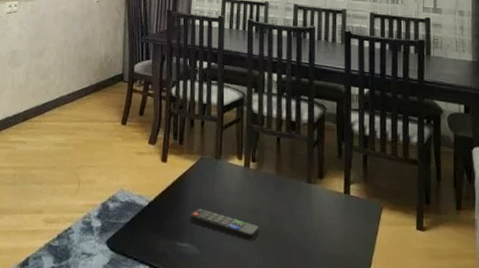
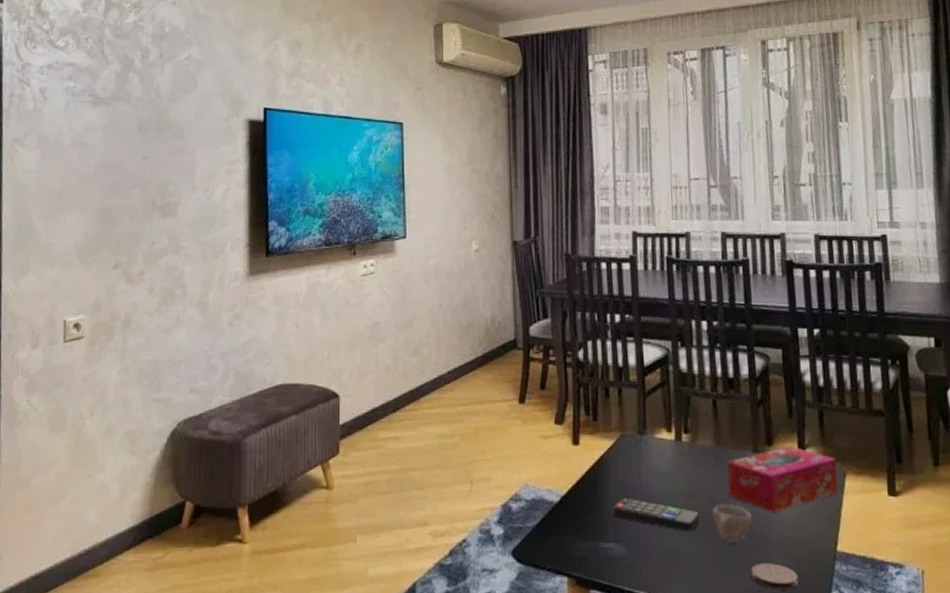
cup: none [269,222,302,256] -> present [711,503,752,544]
tissue box: none [285,180,376,233] -> present [727,445,838,512]

